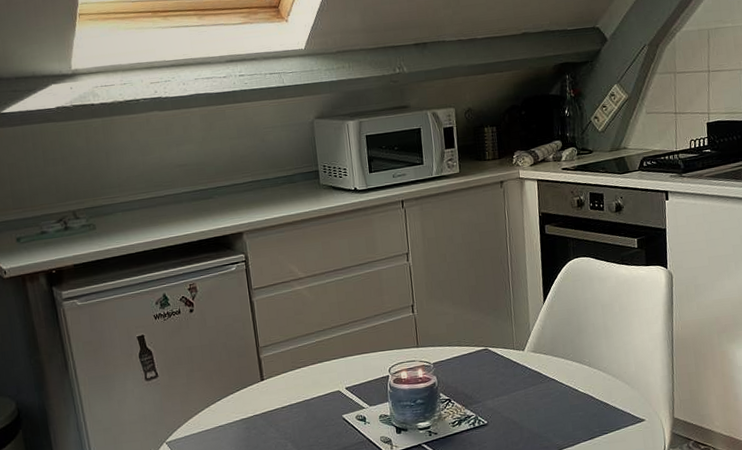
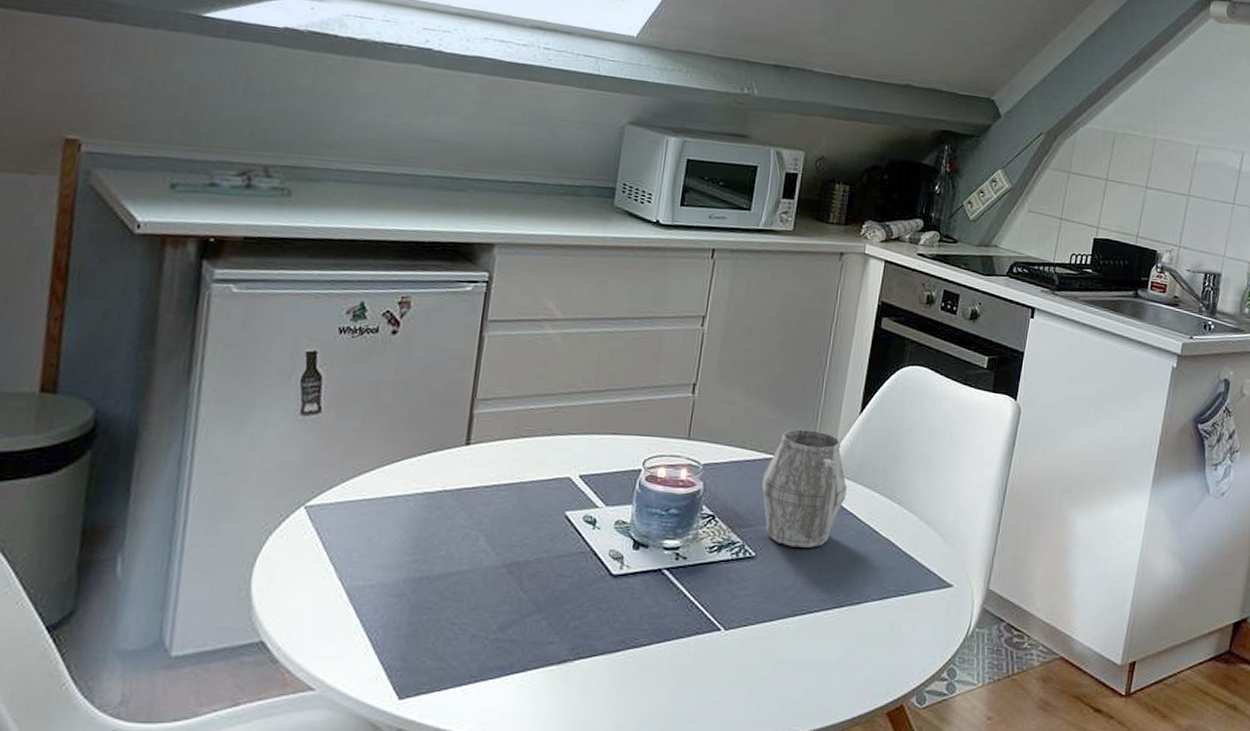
mug: none [479,322,547,412] -> present [761,429,847,548]

